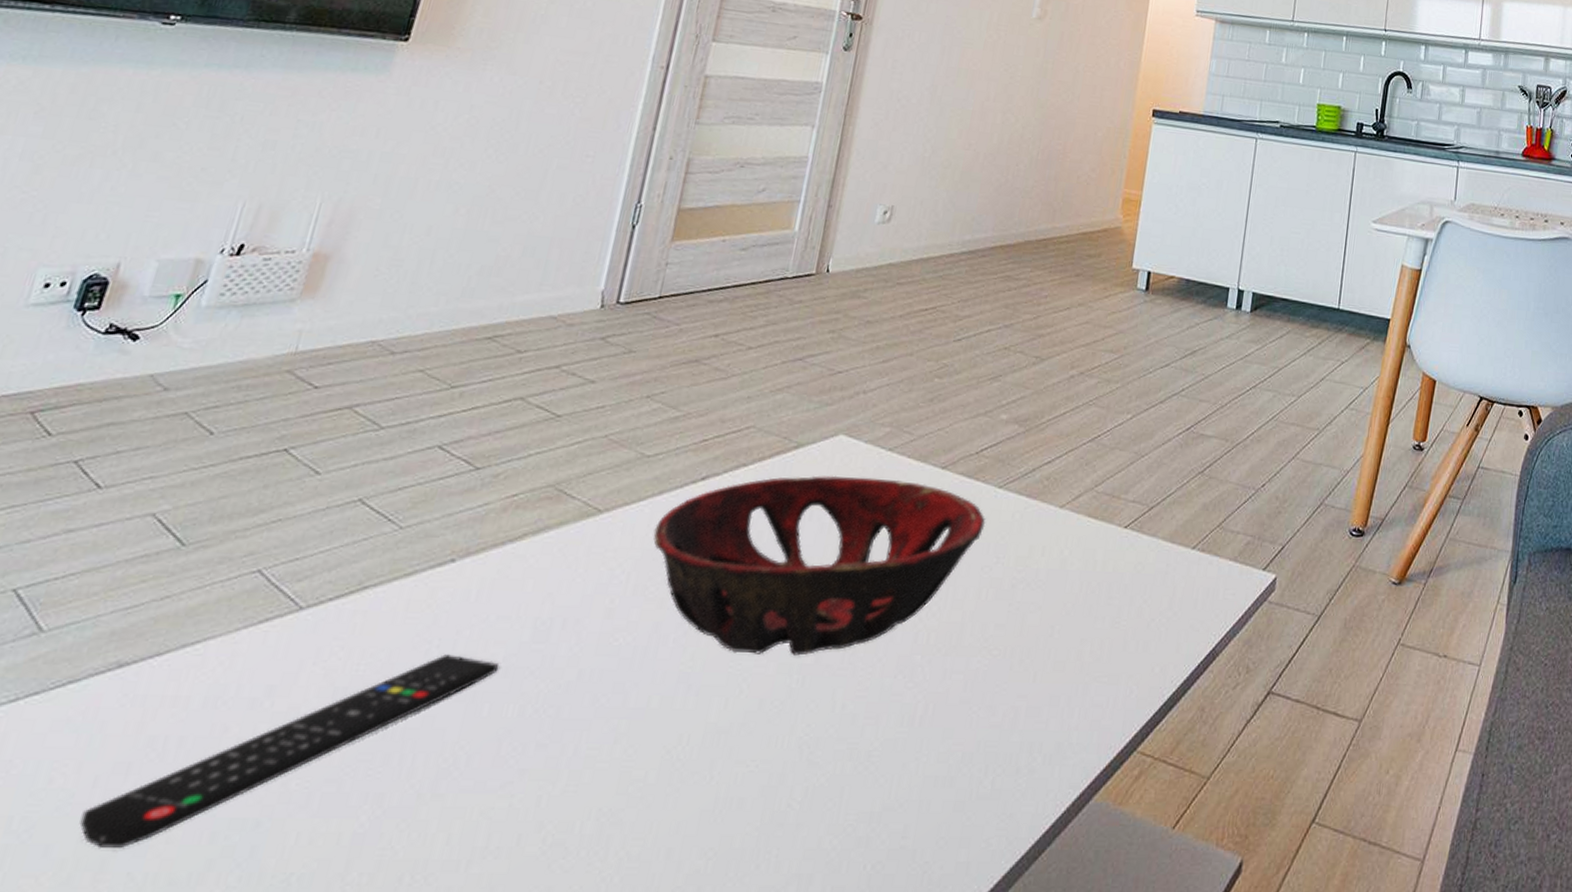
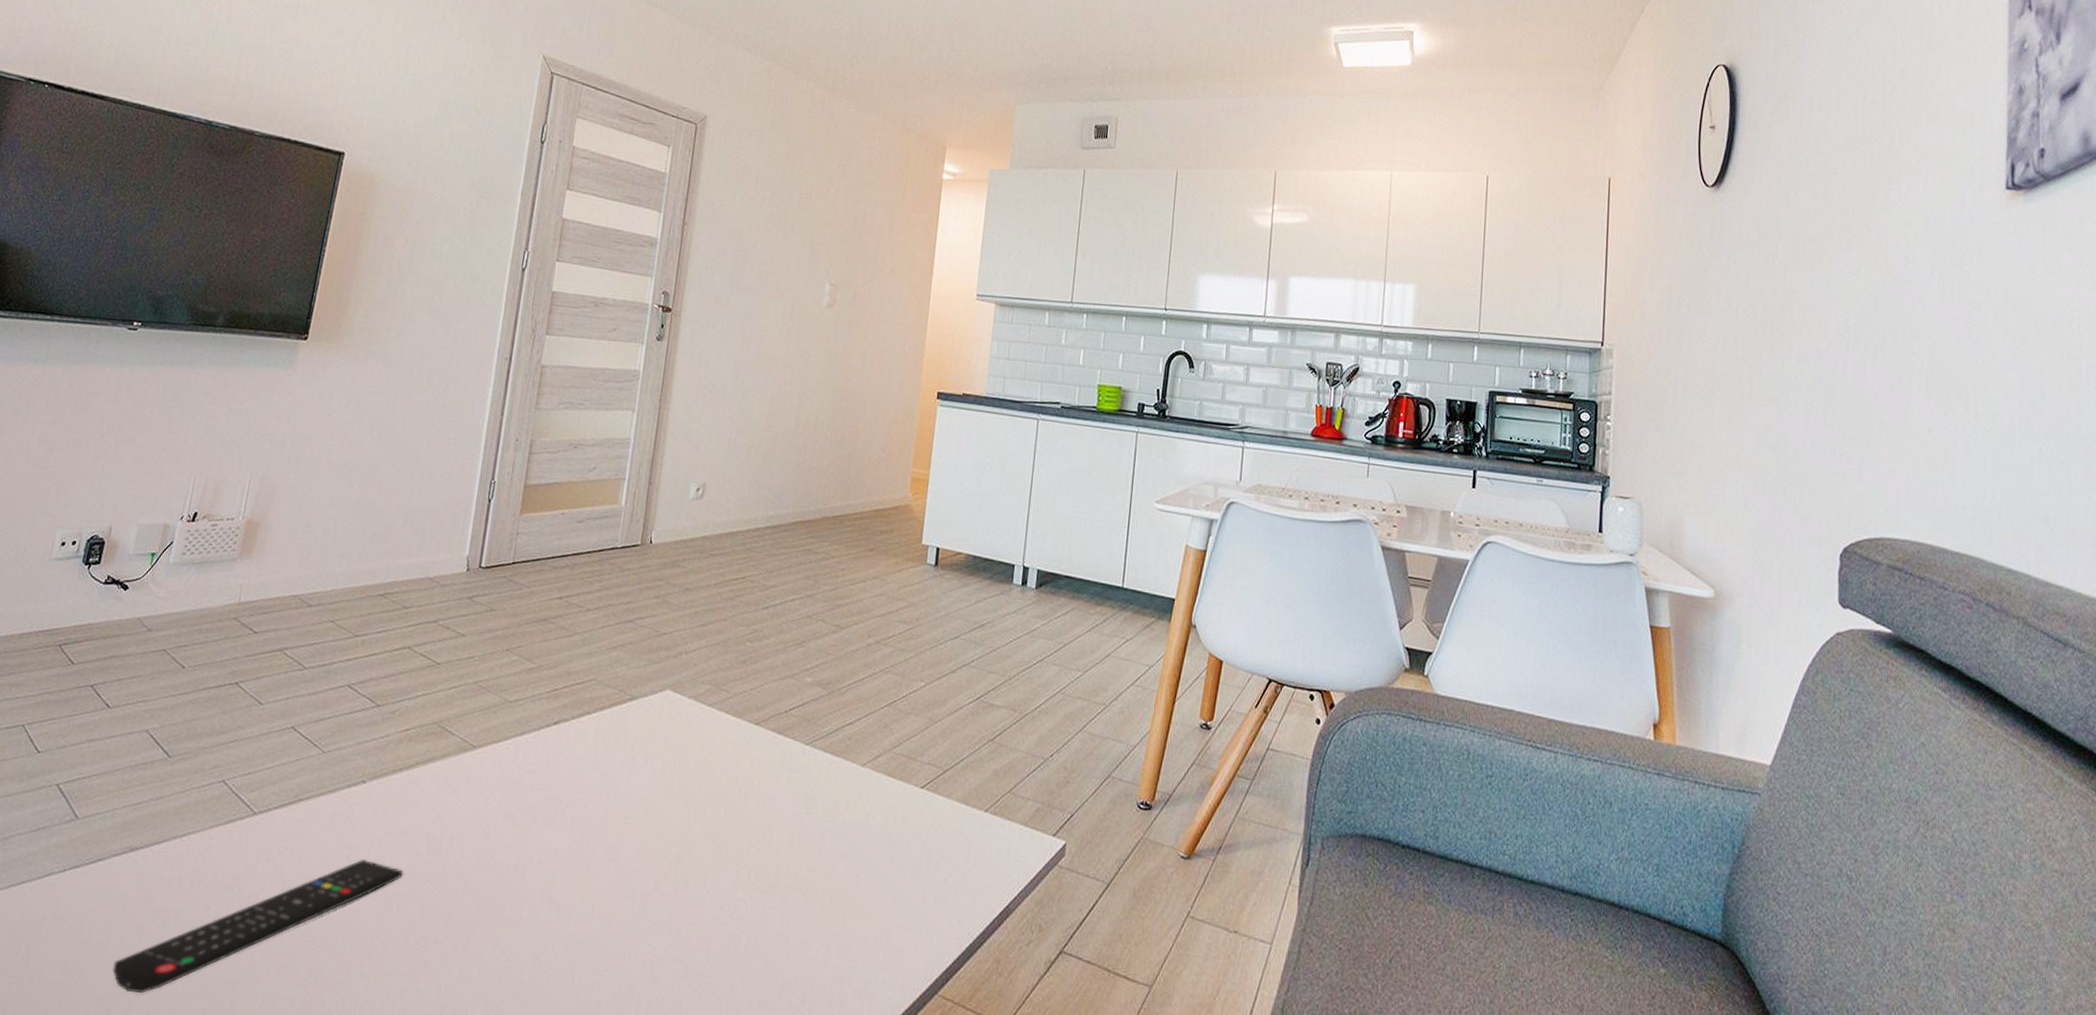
decorative bowl: present [653,475,986,656] -> none [517,725,796,883]

